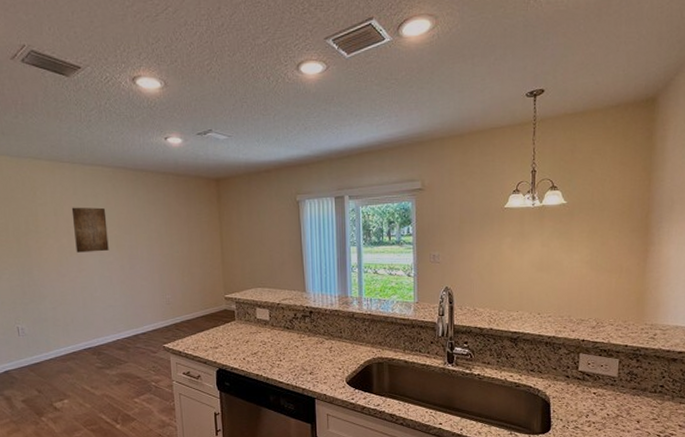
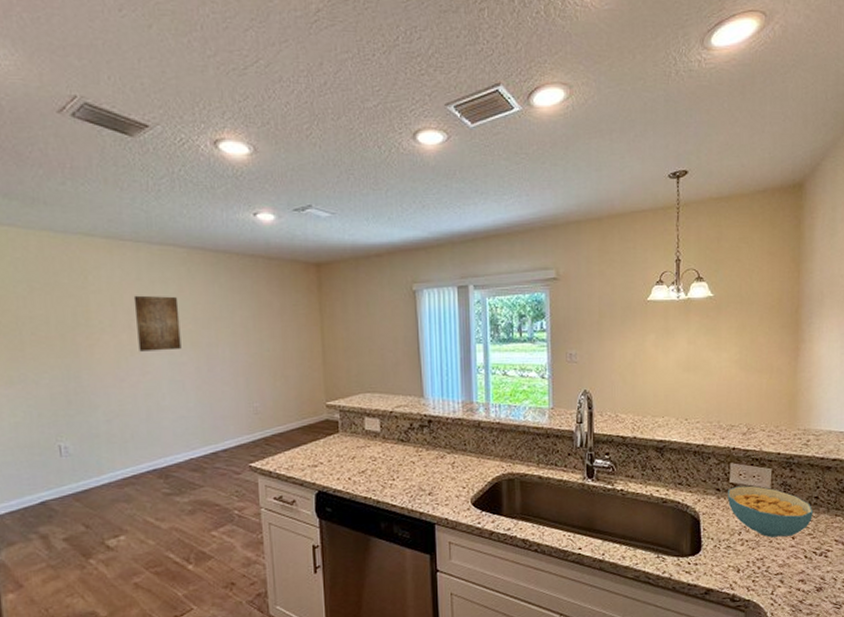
cereal bowl: none [577,374,659,421] -> present [728,485,814,538]

